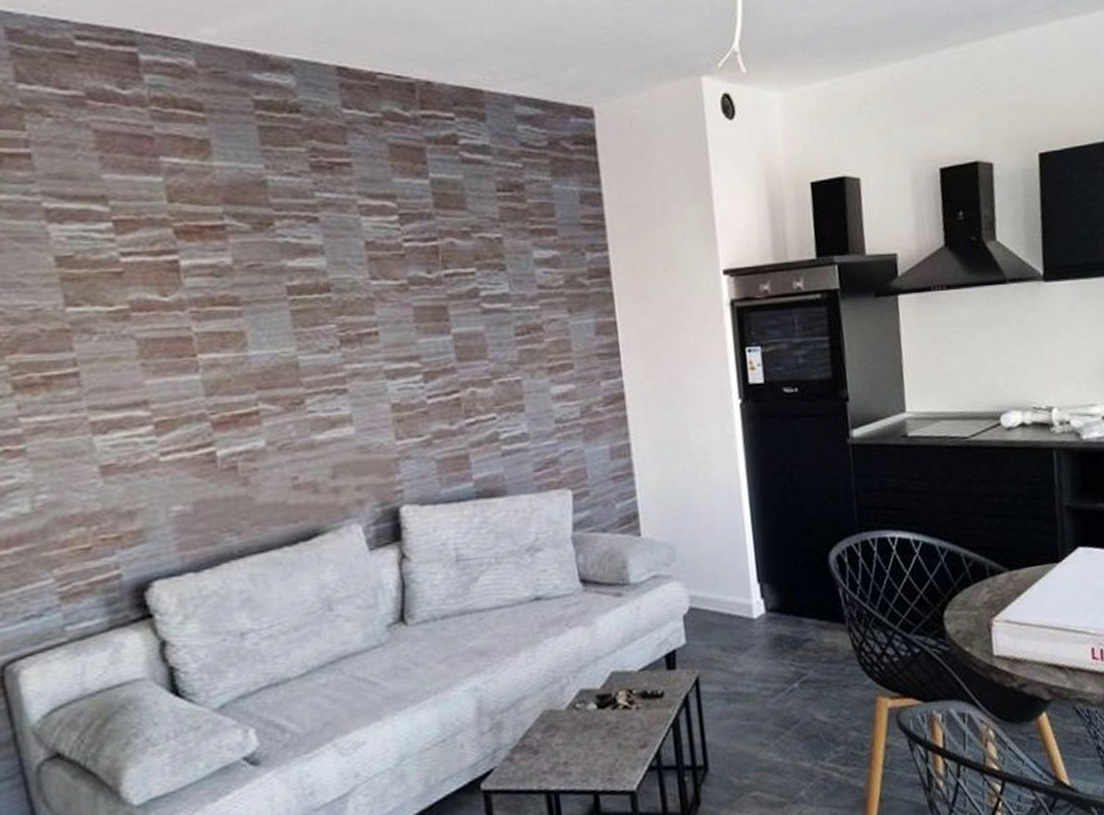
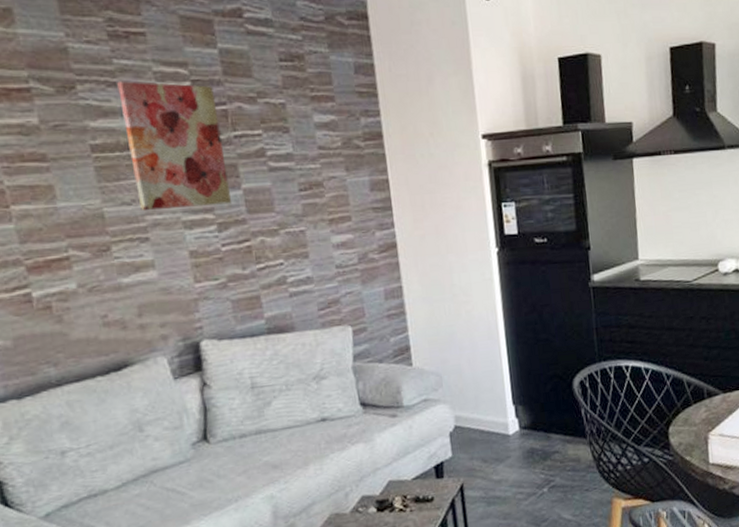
wall art: none [318,216,439,358] -> present [117,81,231,210]

